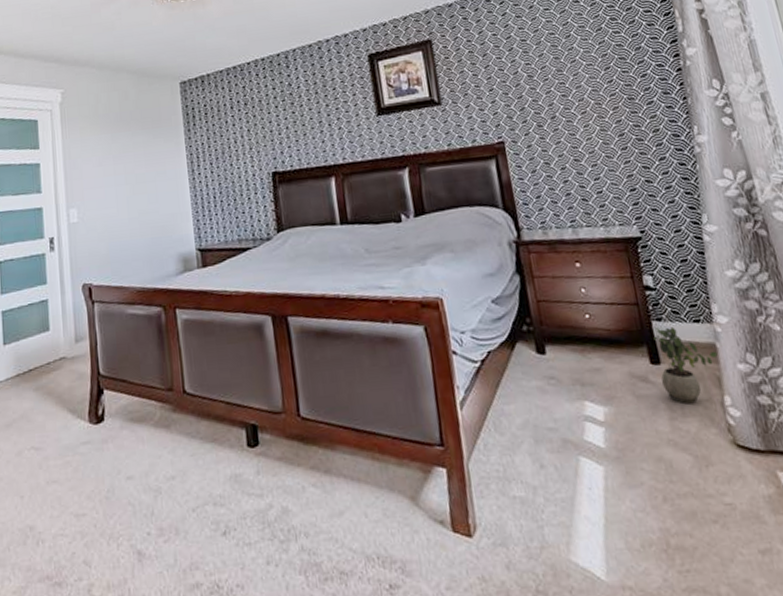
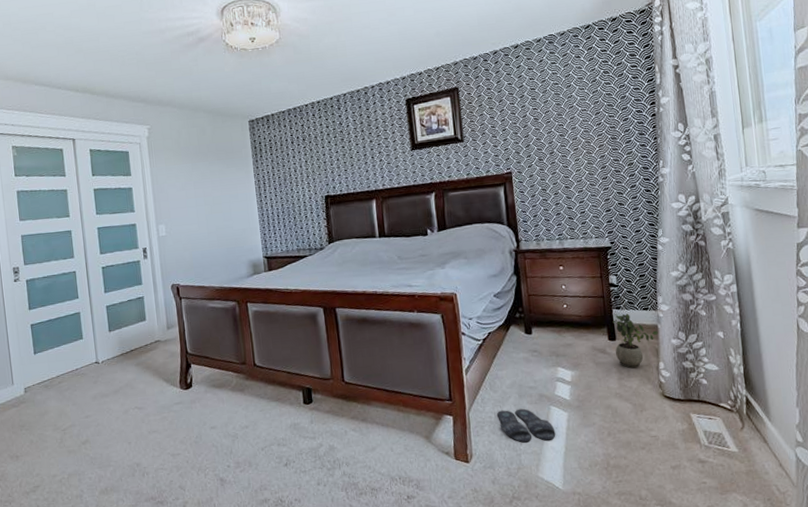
slippers: none [506,459,590,510] -> present [497,408,556,443]

